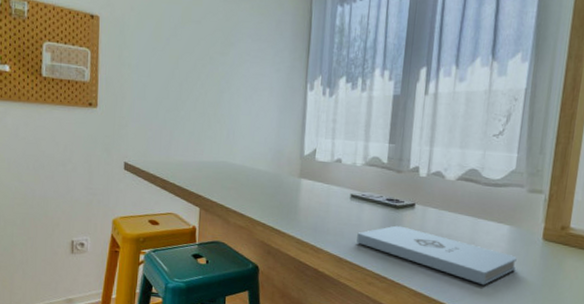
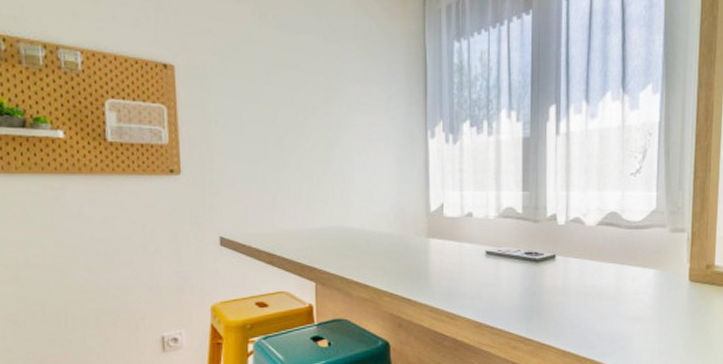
notepad: present [357,225,517,286] -> none [496,281,665,336]

